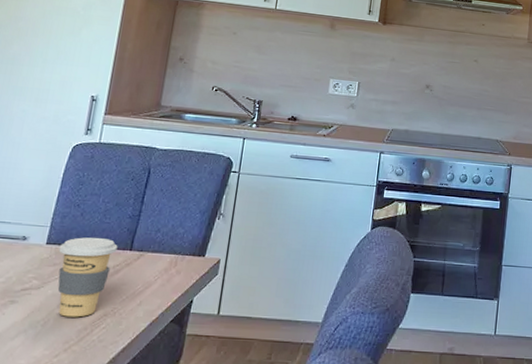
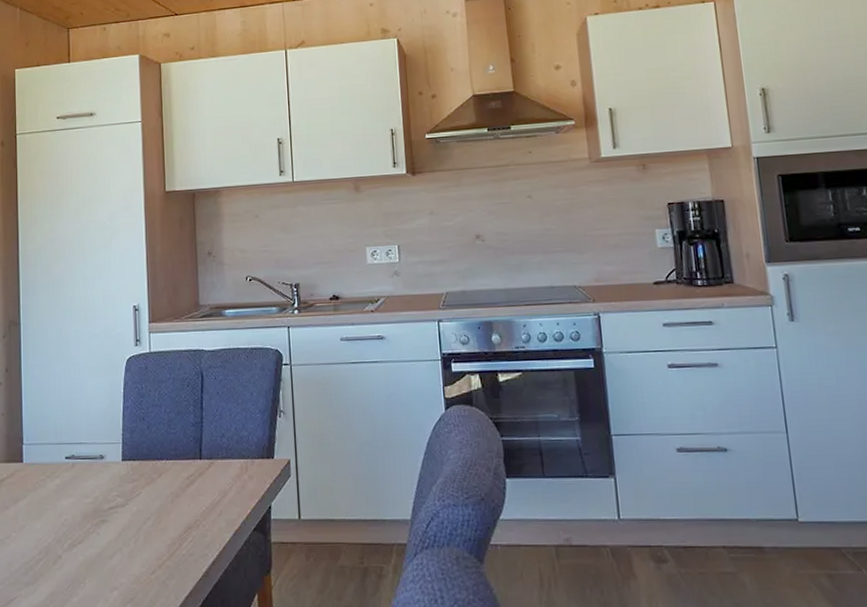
coffee cup: present [57,237,118,317] -> none [134,449,188,533]

